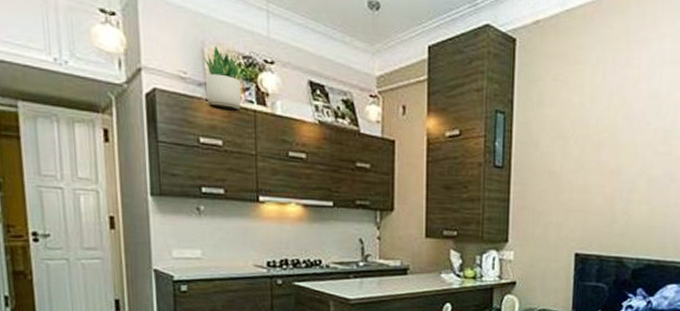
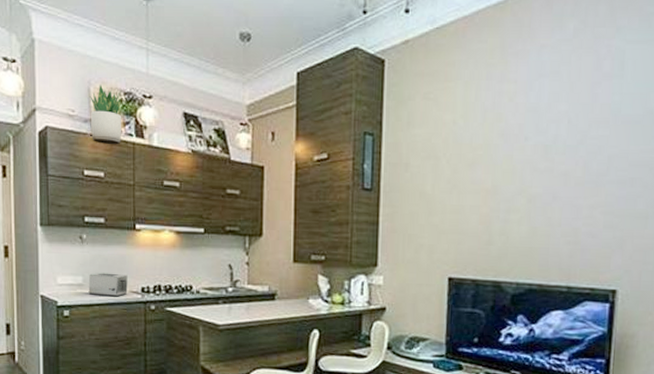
toaster: none [208,246,252,272] -> present [88,272,128,298]

